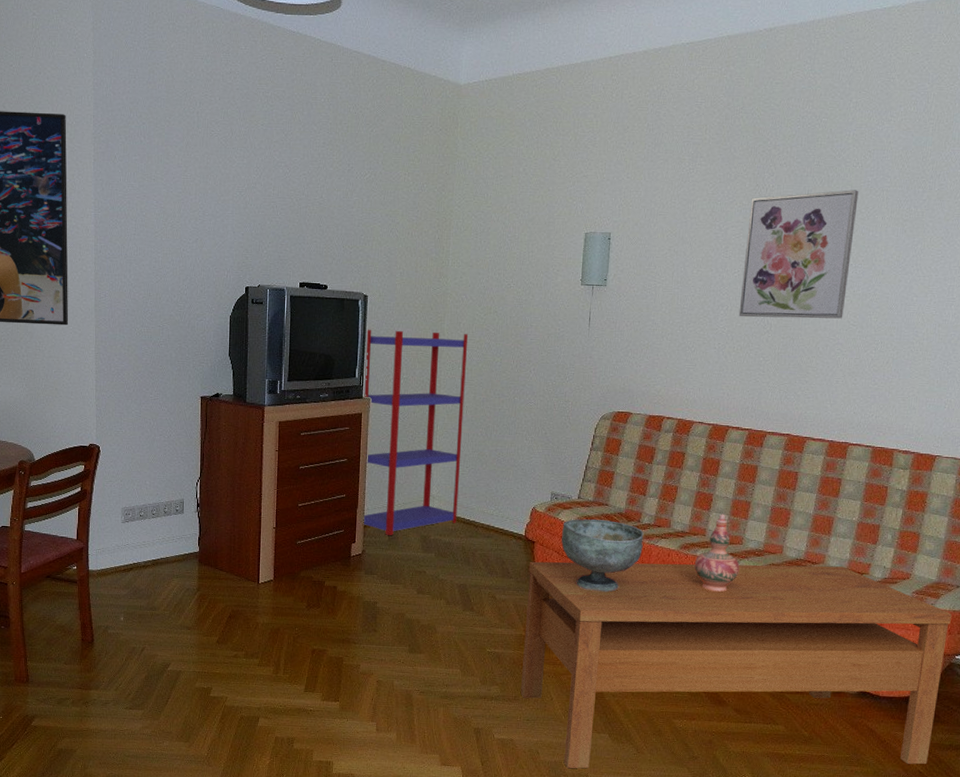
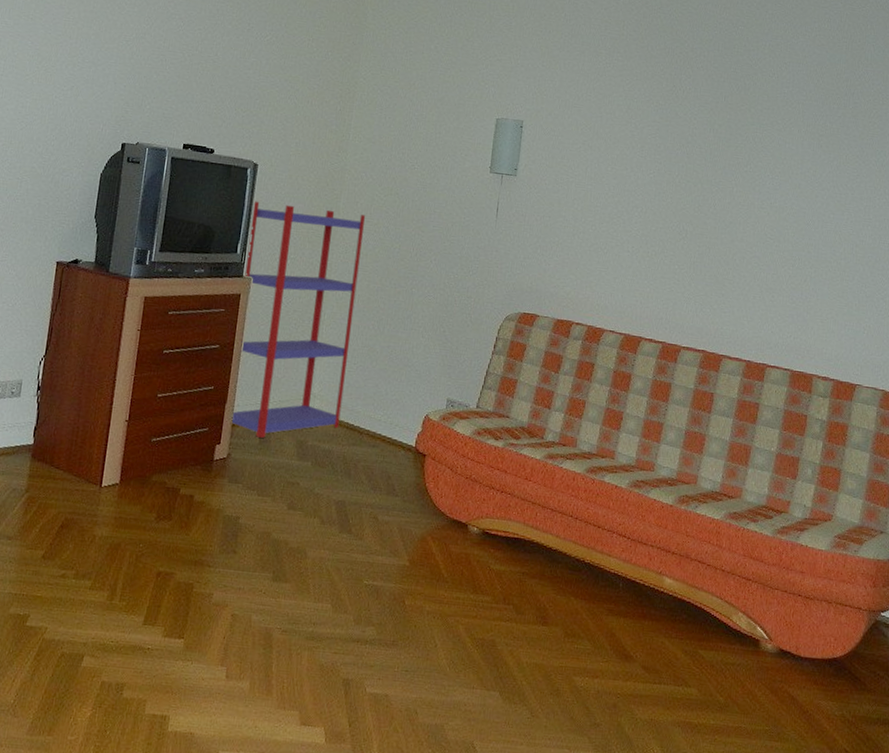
coffee table: present [521,561,952,769] -> none [400,477,876,742]
decorative bowl: present [561,518,644,592] -> none [455,431,547,519]
decorative vase: present [694,513,740,592] -> none [601,434,651,525]
wall art: present [738,190,859,319] -> none [653,98,775,231]

